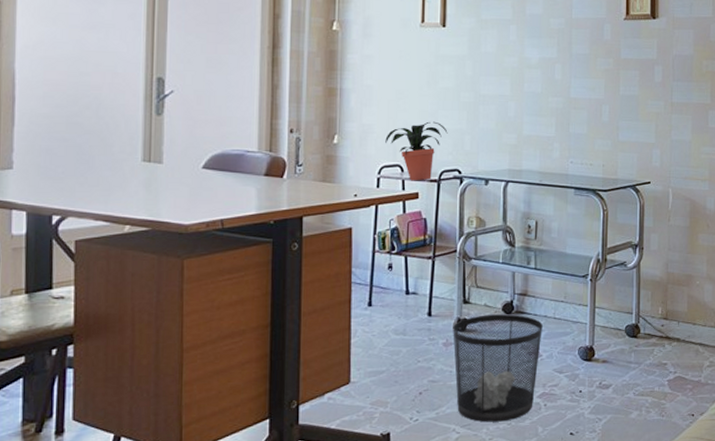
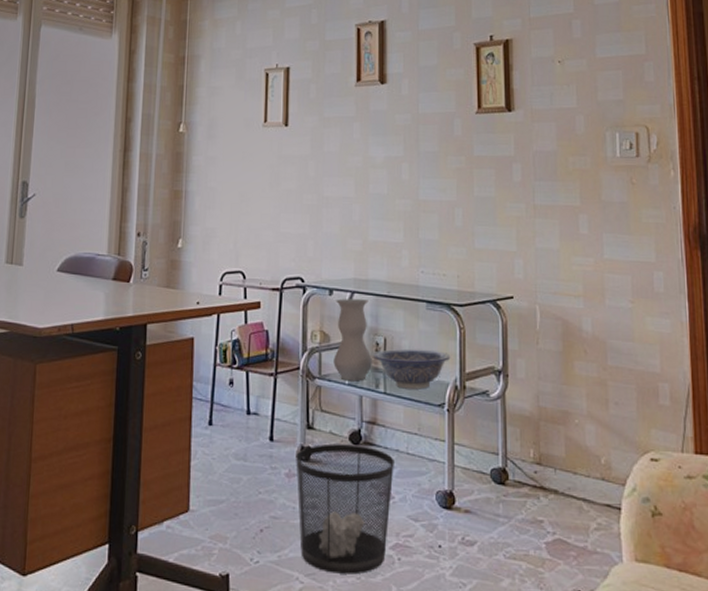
potted plant: present [385,121,448,181] -> none [228,225,290,289]
vase: none [489,188,525,260] -> present [333,299,373,382]
decorative bowl: none [526,229,595,264] -> present [373,349,451,390]

